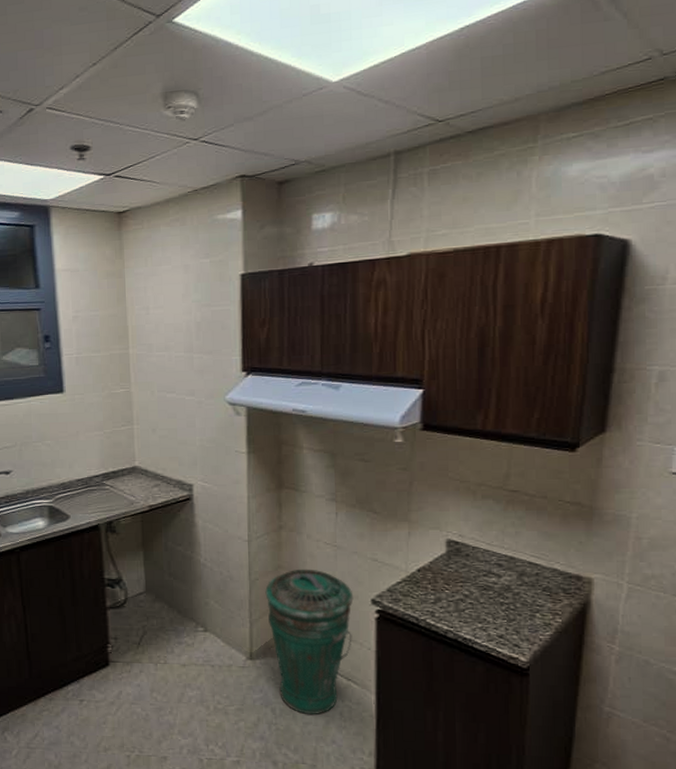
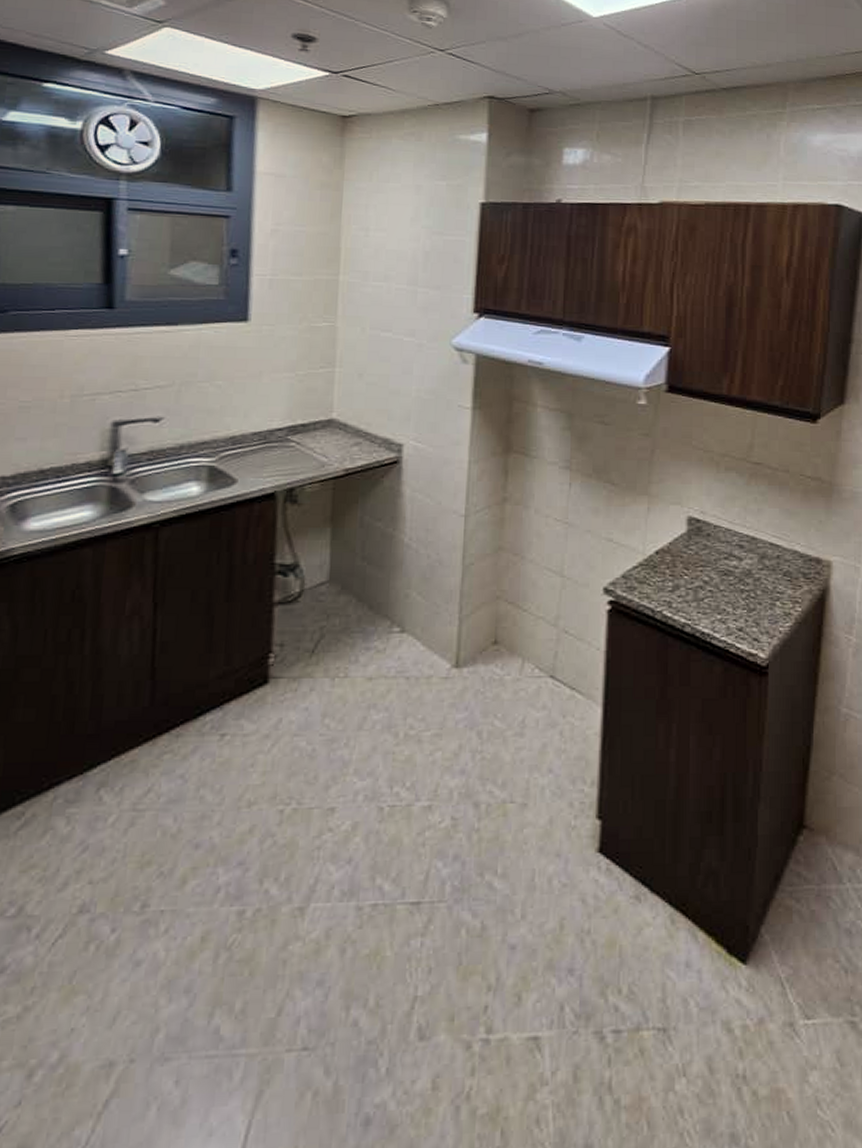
trash can: present [265,569,354,715] -> none [481,550,584,738]

